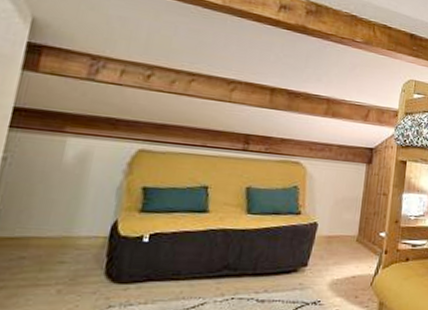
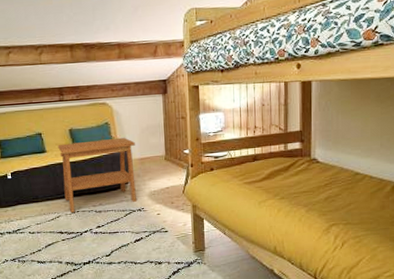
side table: none [218,204,325,299] -> present [58,137,137,213]

